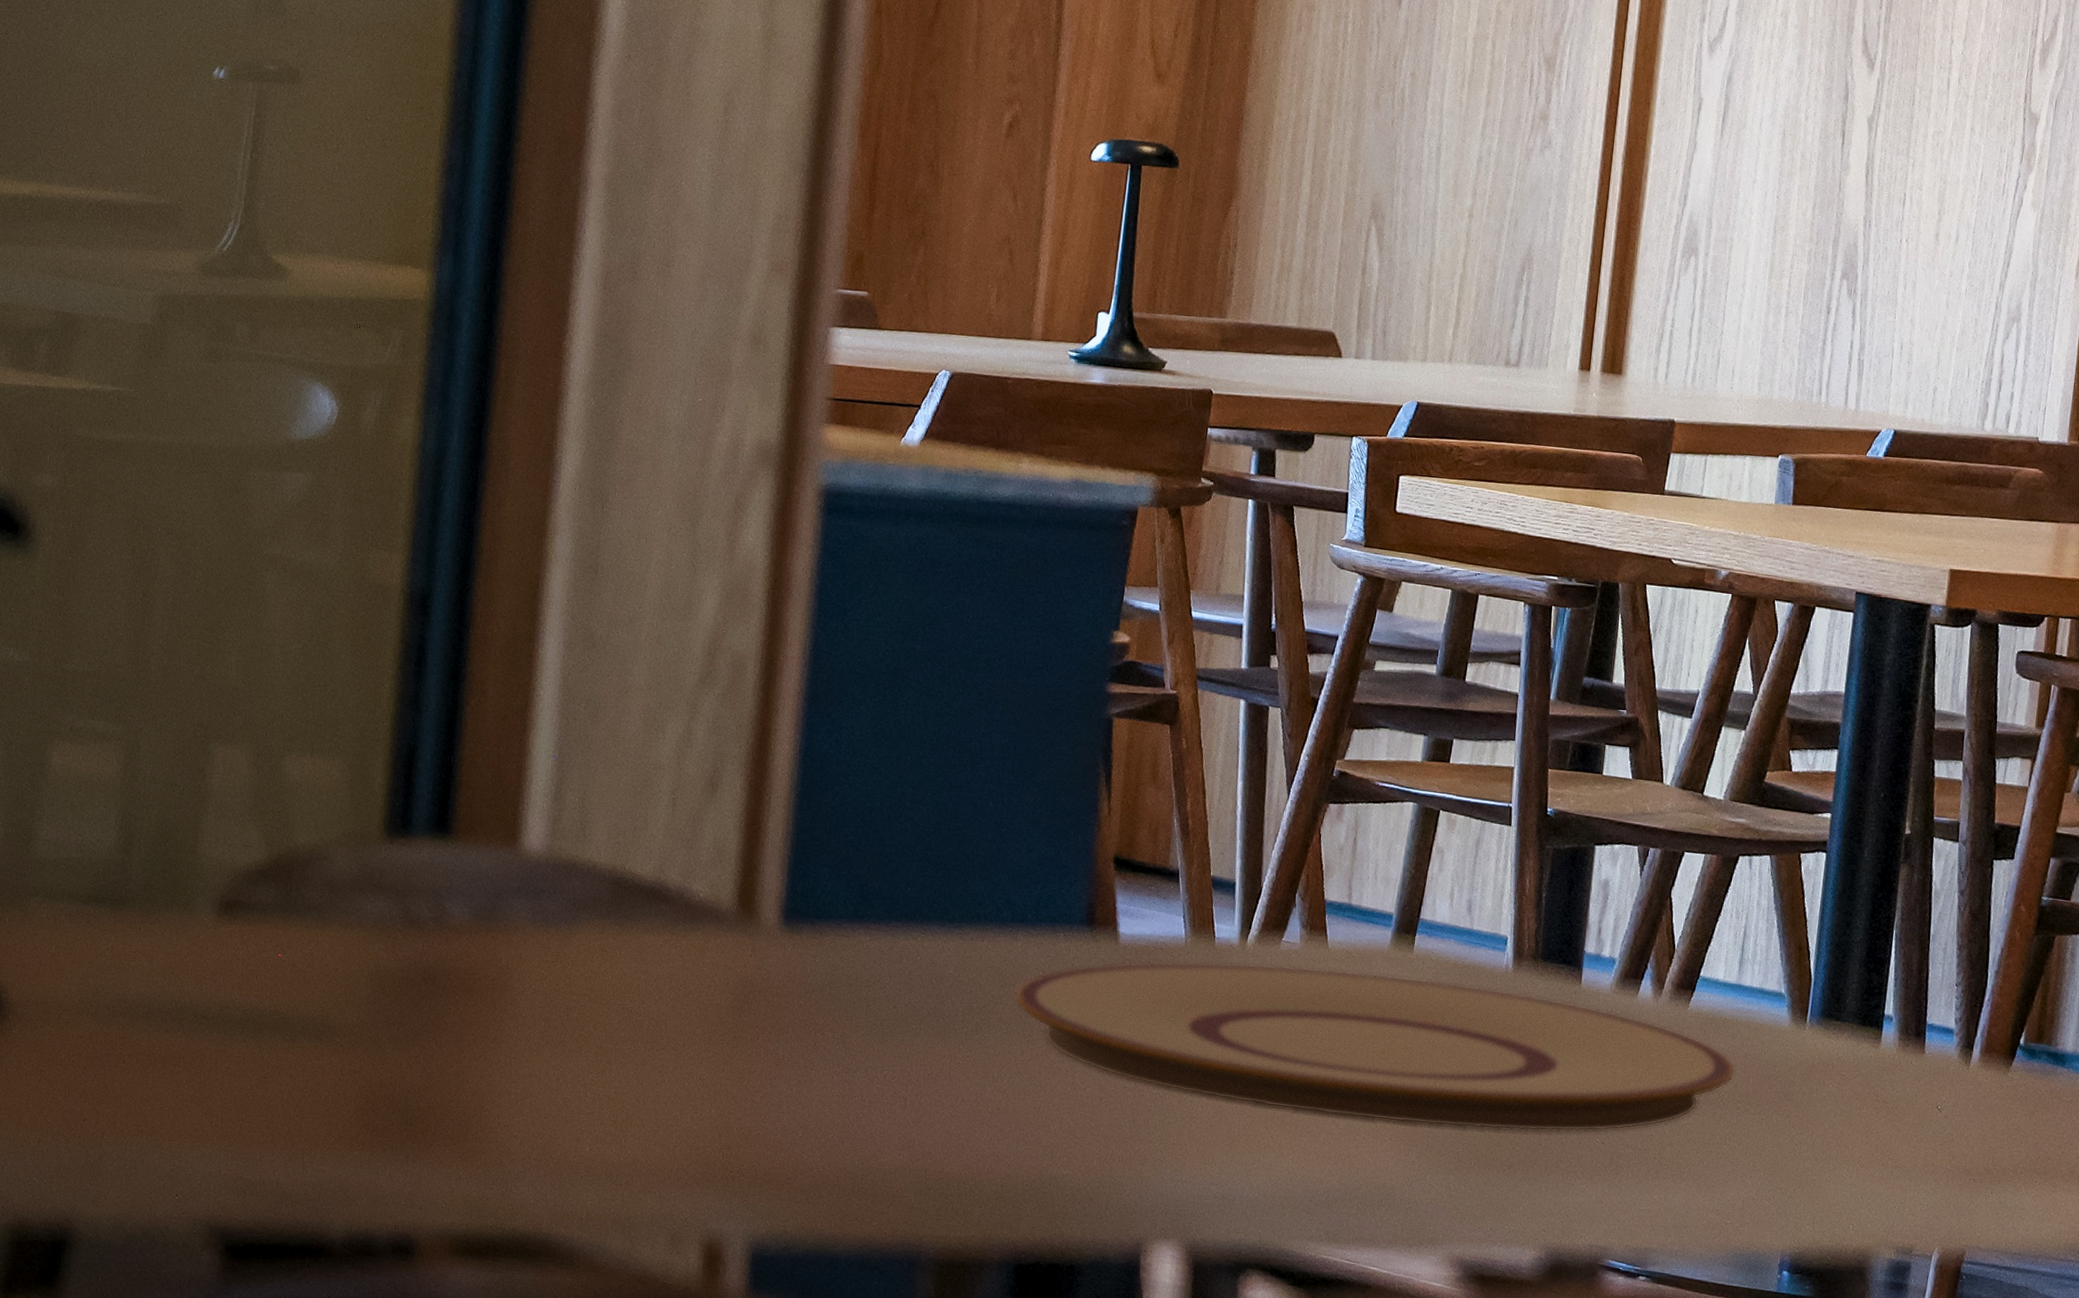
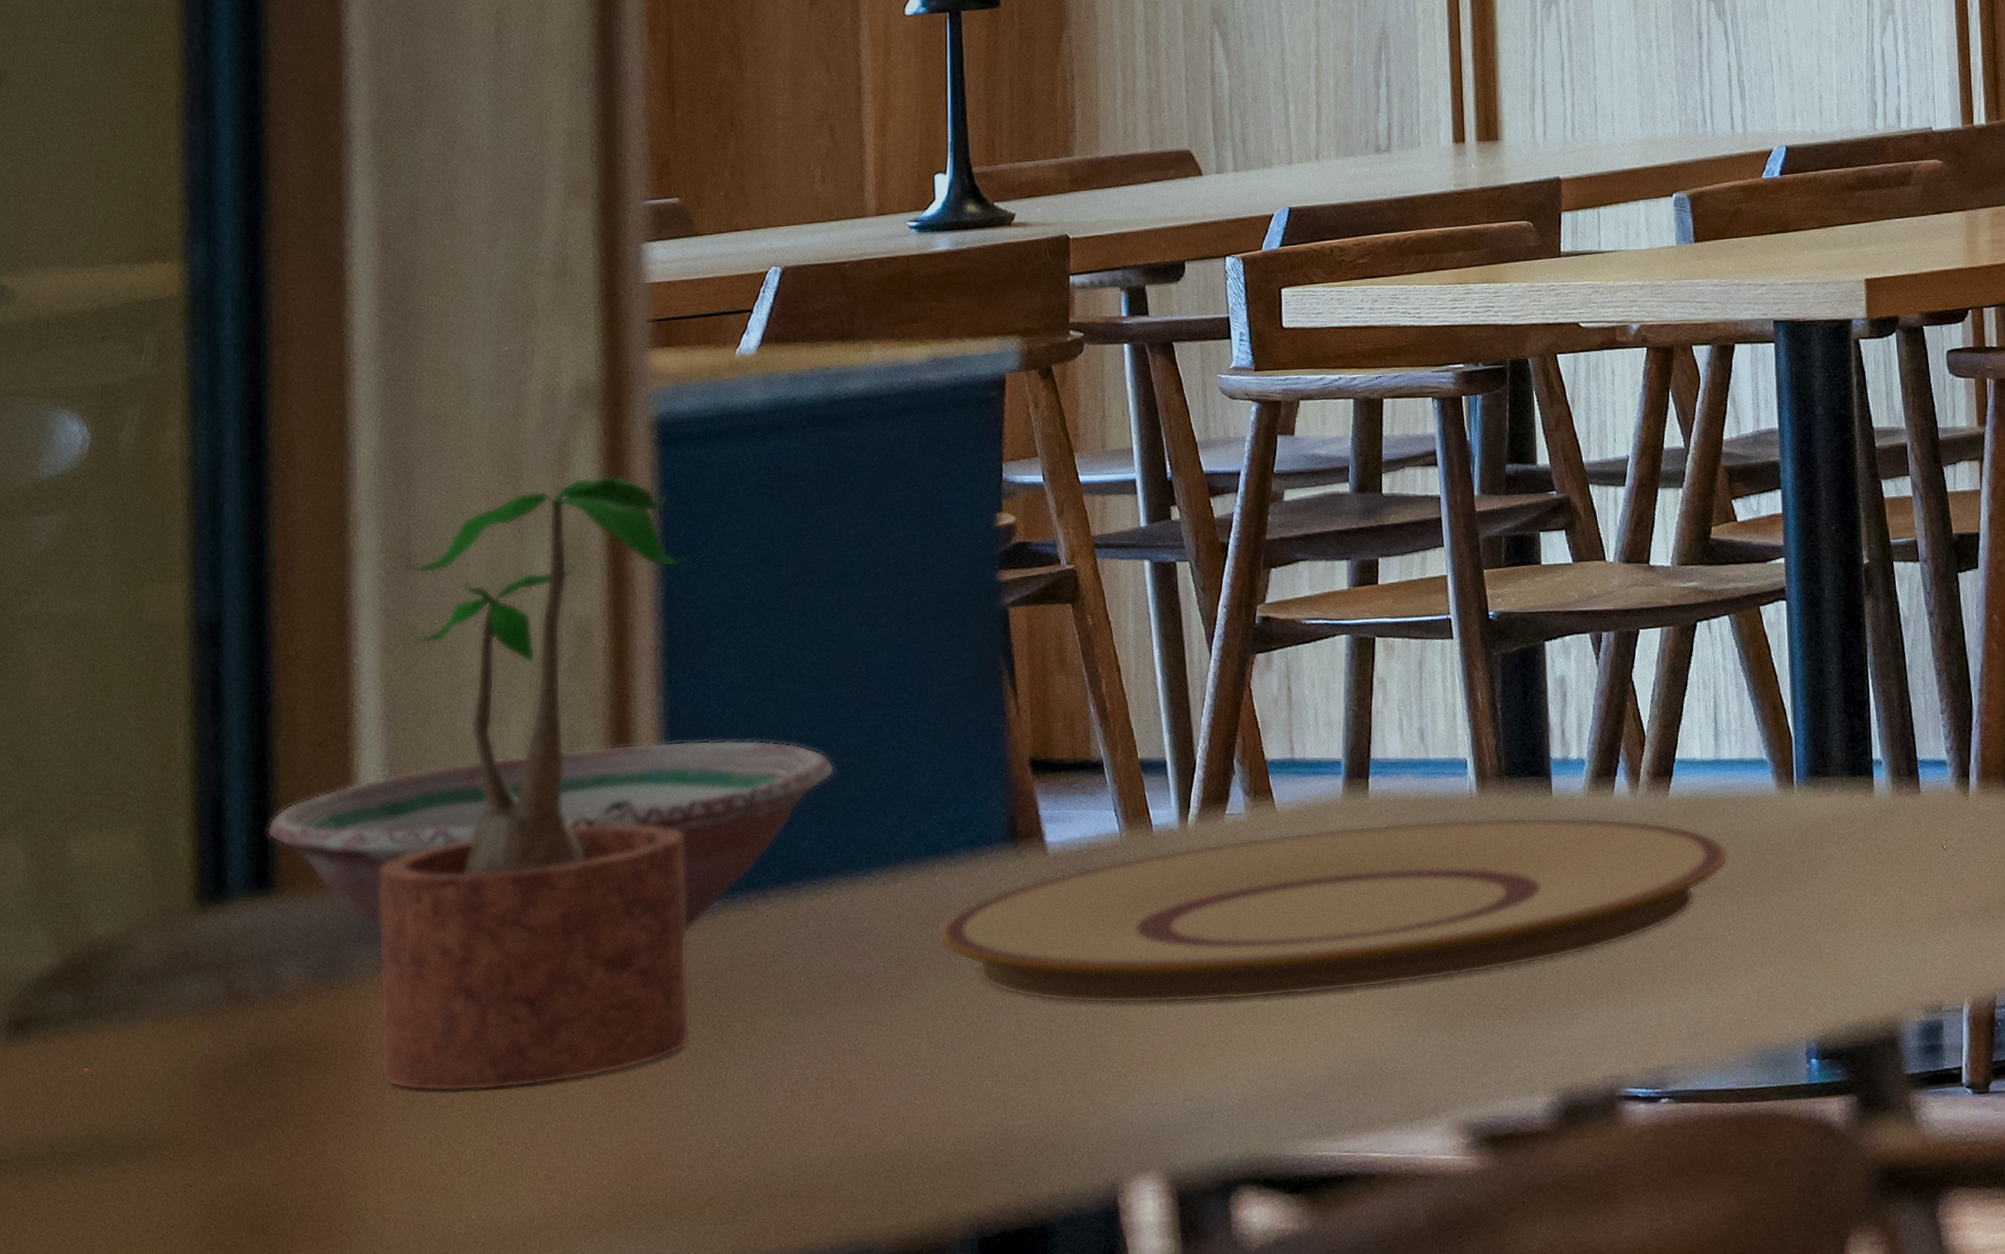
bowl: none [450,757,942,947] -> present [267,739,835,934]
potted plant: none [523,527,841,1053] -> present [379,475,692,1092]

